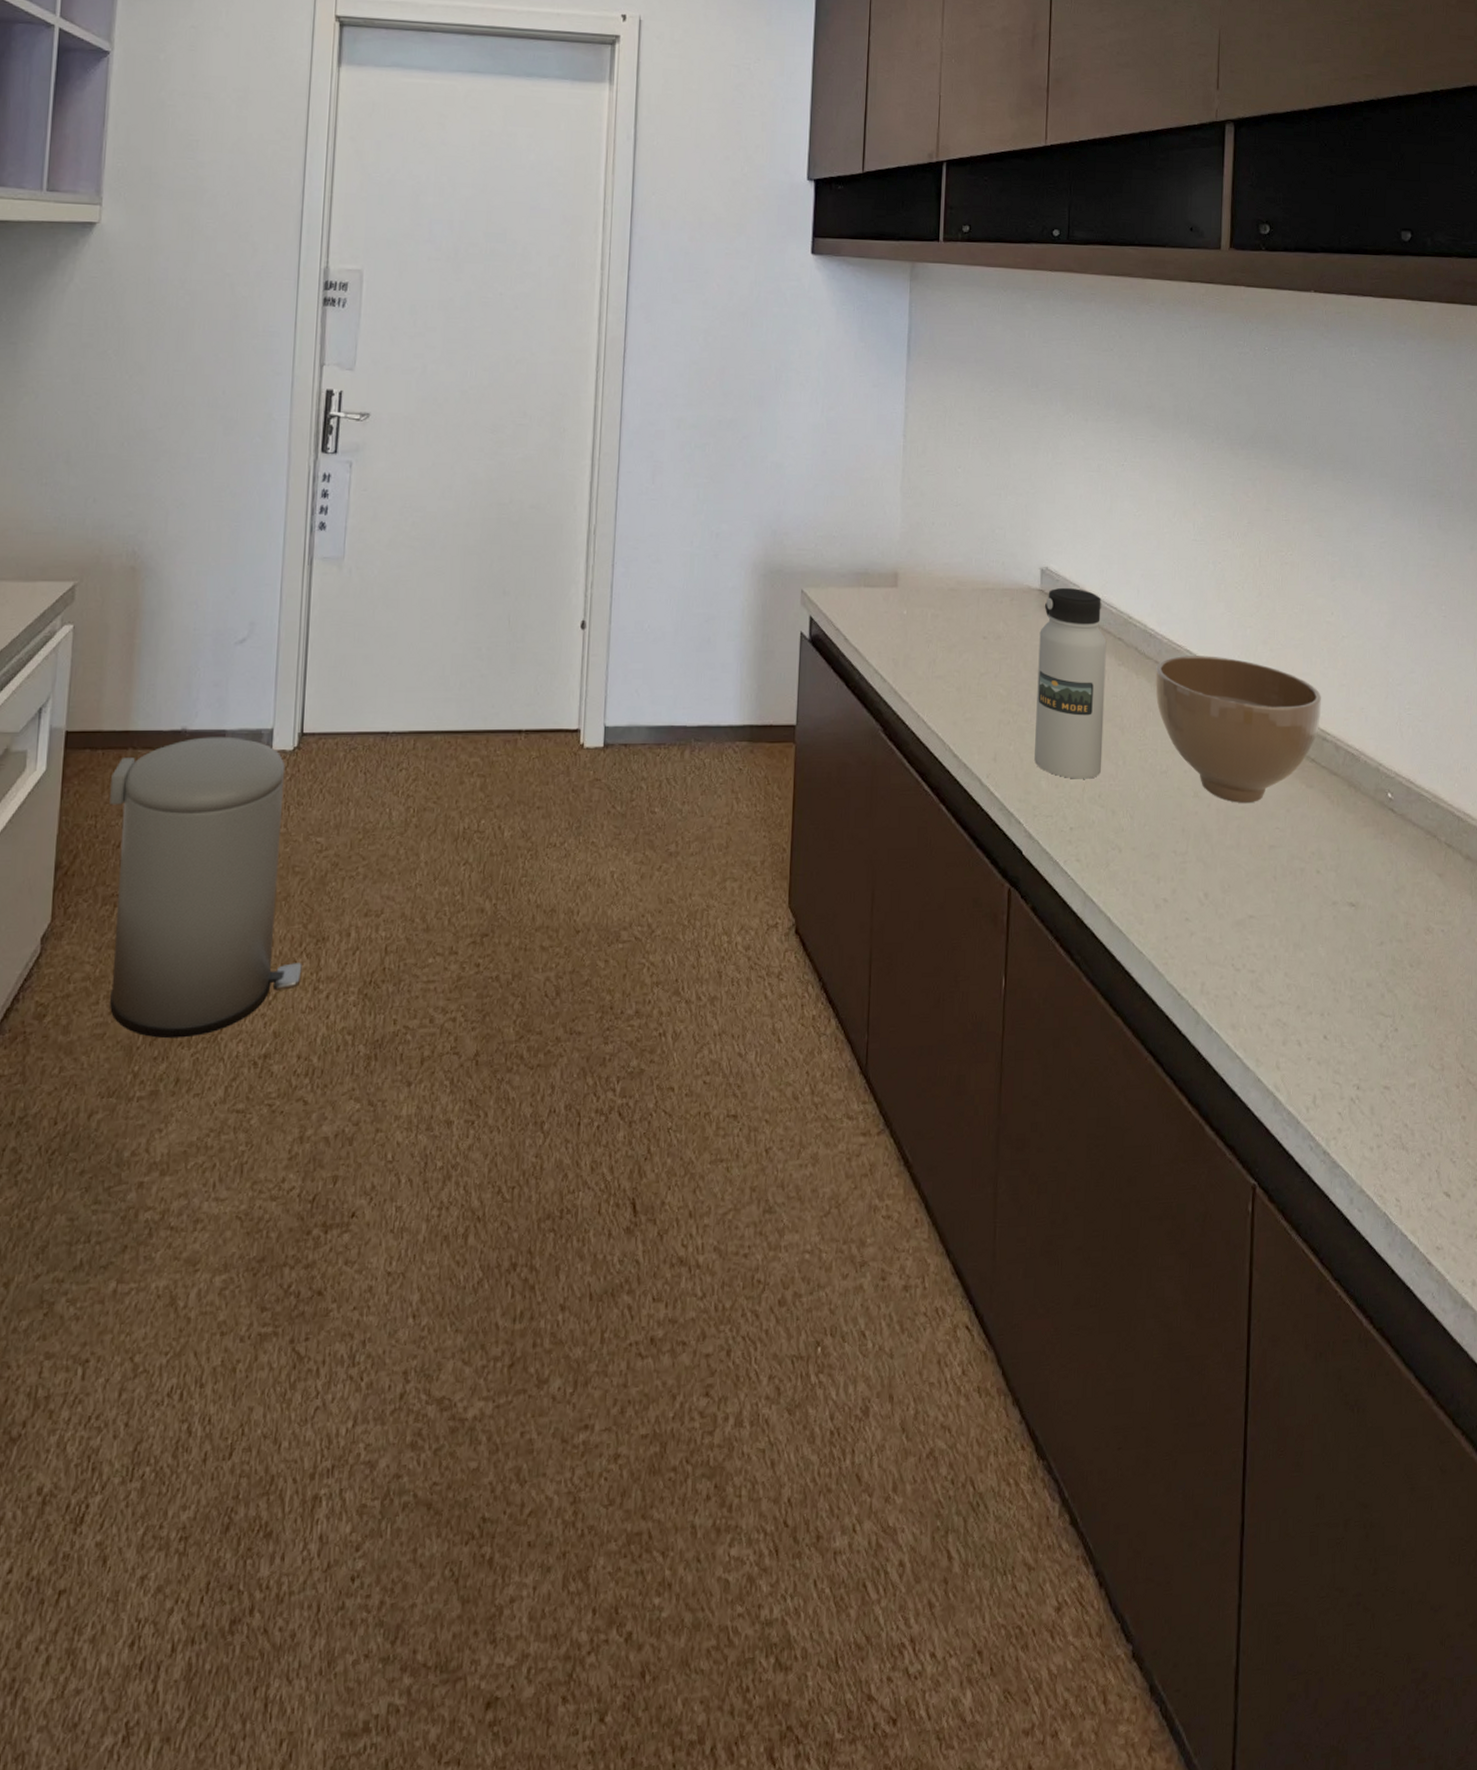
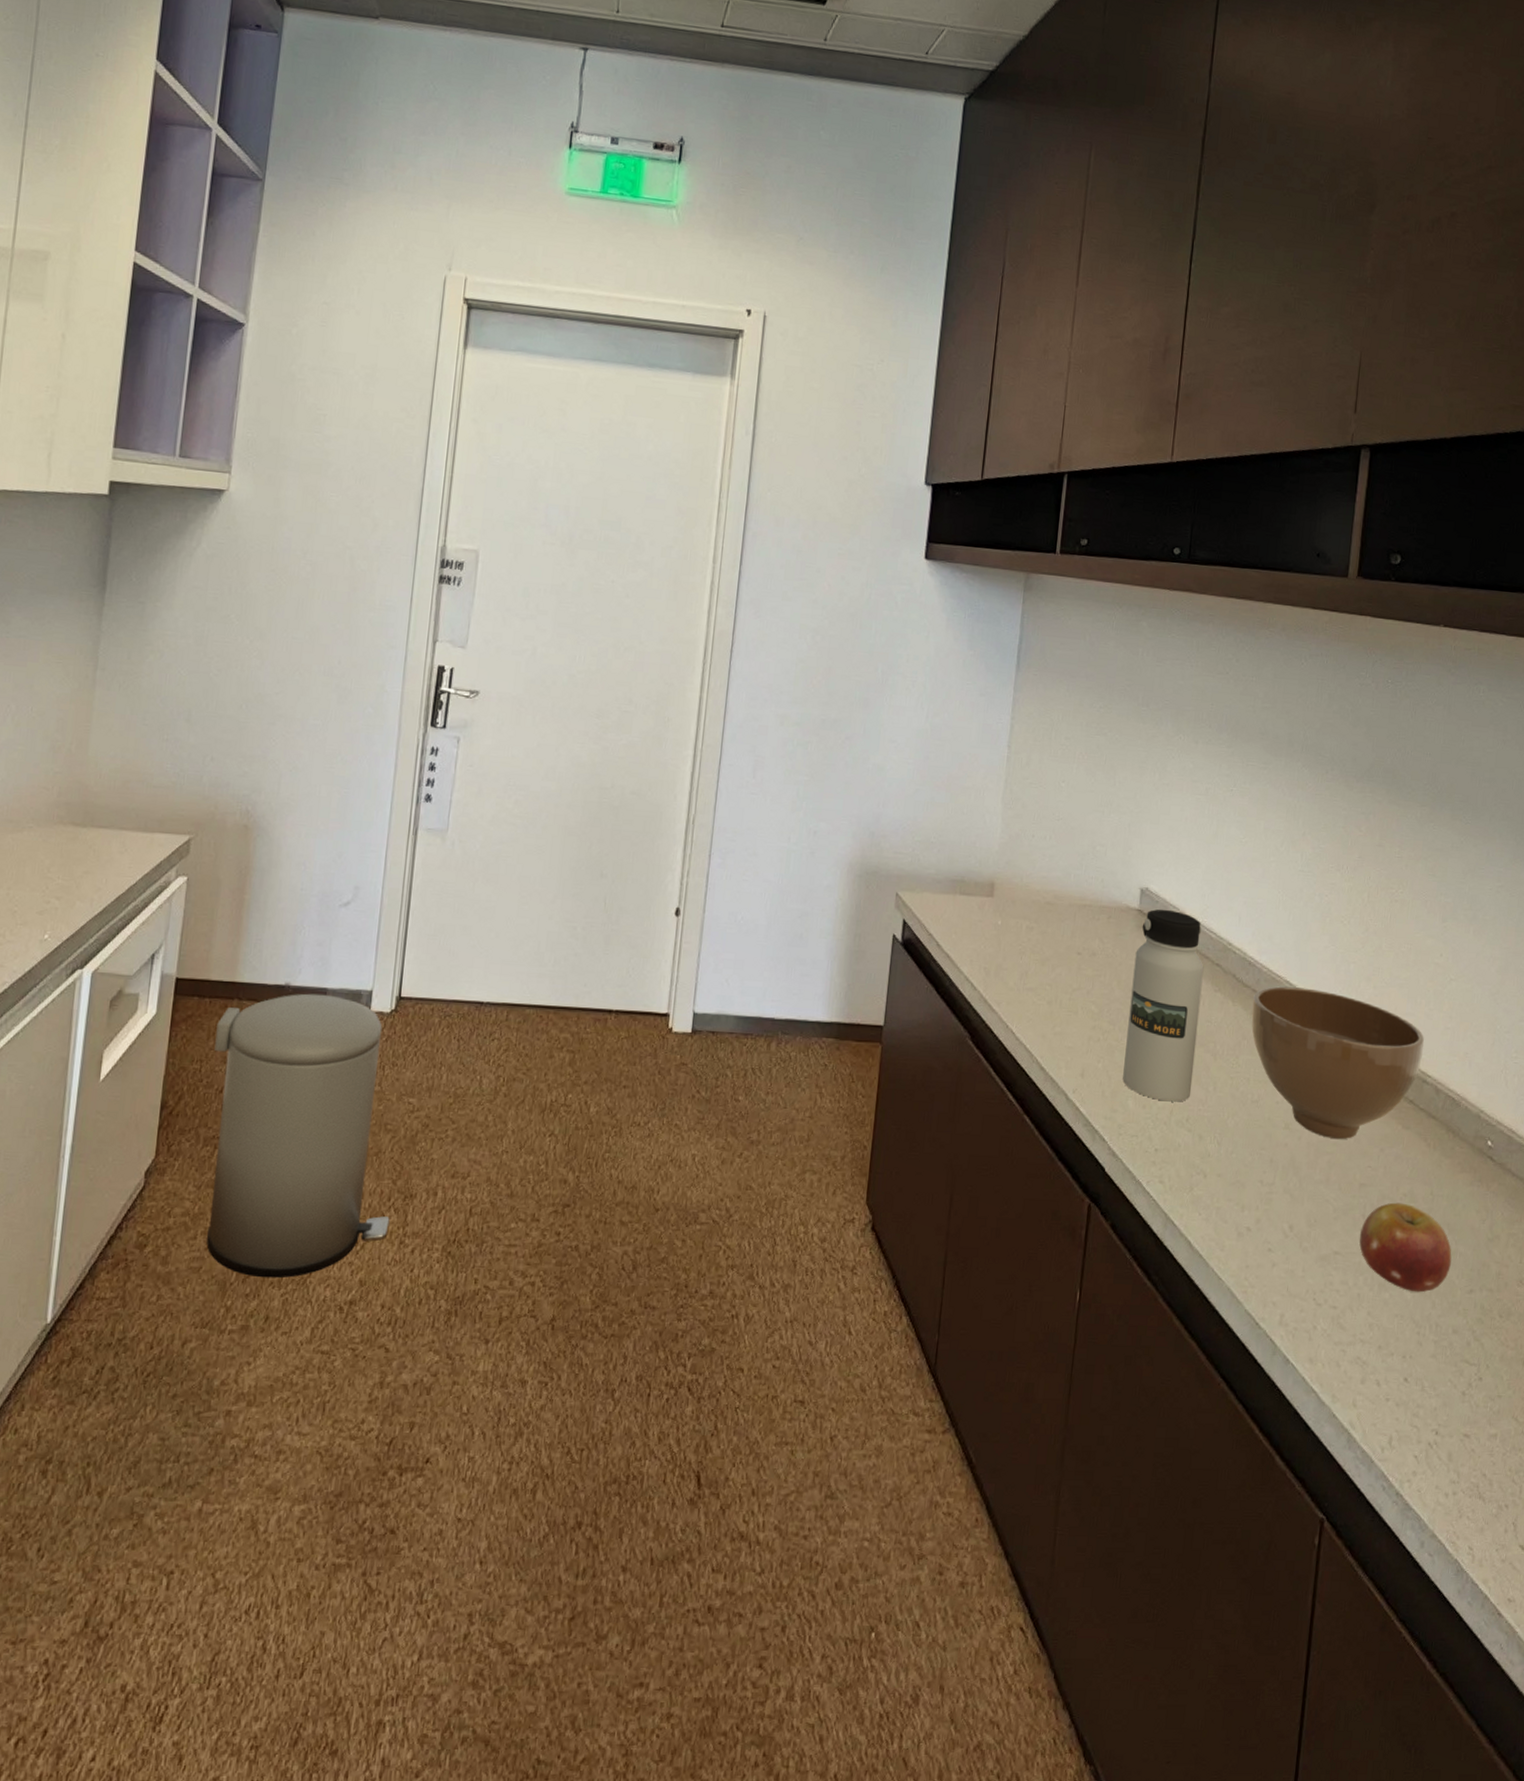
fruit: none [1272,861,1361,949] -> present [1359,1202,1452,1293]

